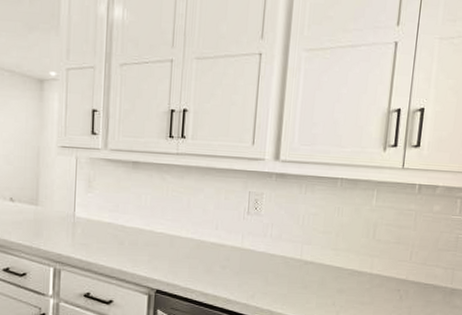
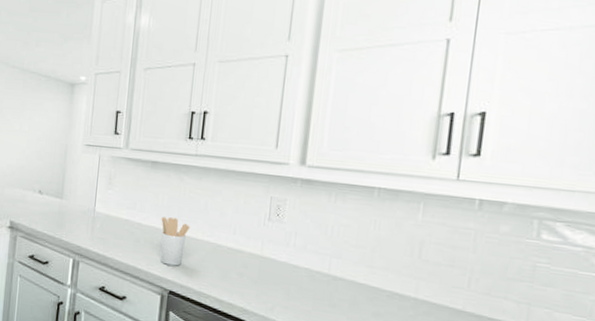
utensil holder: none [145,217,174,265] -> present [160,217,191,266]

